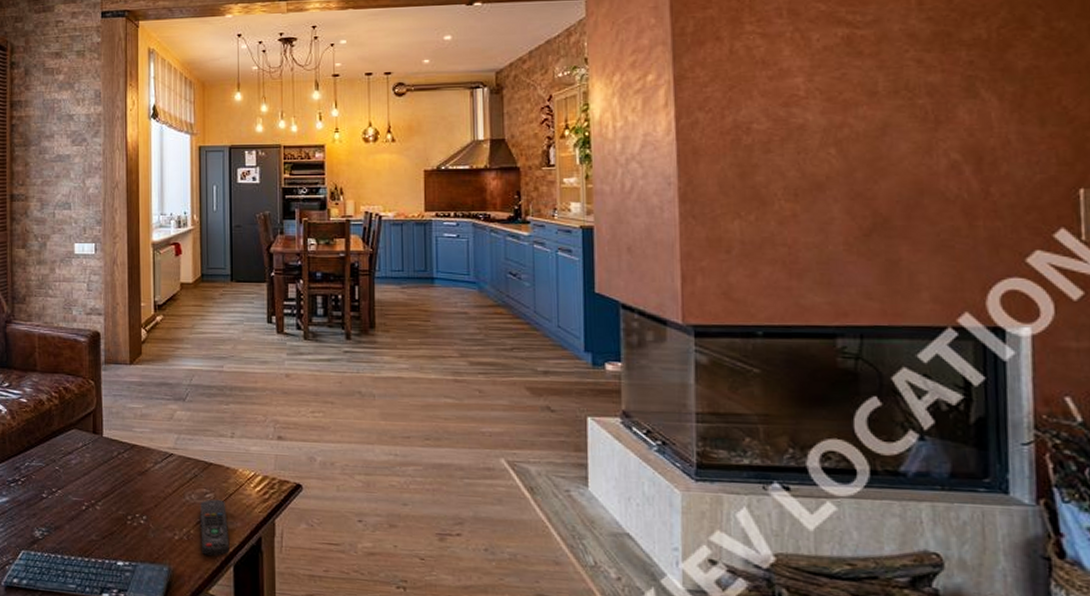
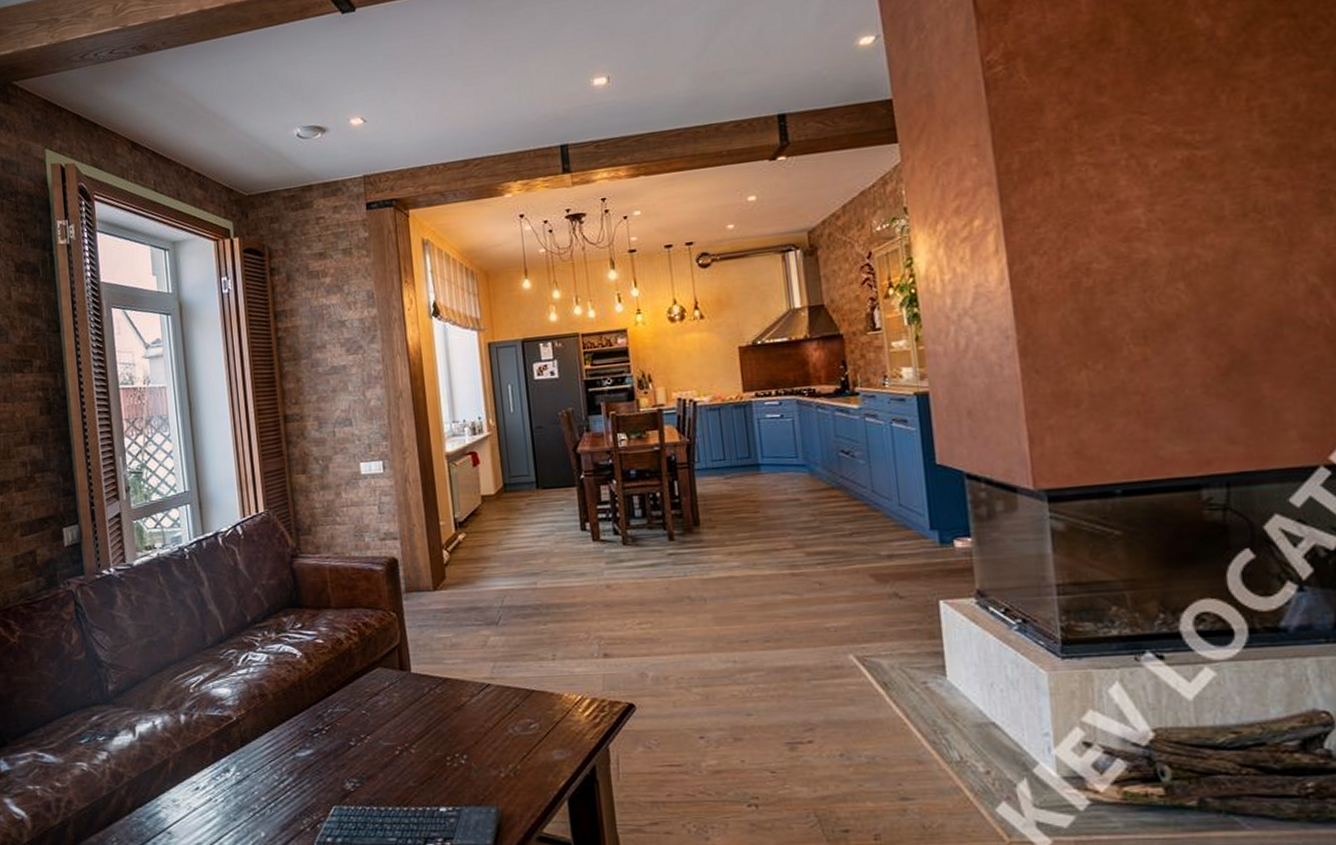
remote control: present [200,499,230,557] -> none [525,729,562,792]

